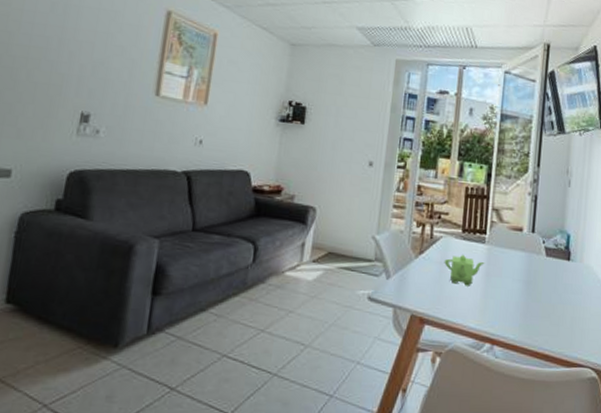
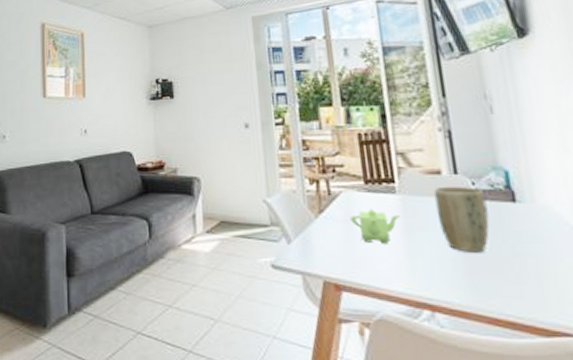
plant pot: none [512,241,550,299] -> present [433,186,490,252]

